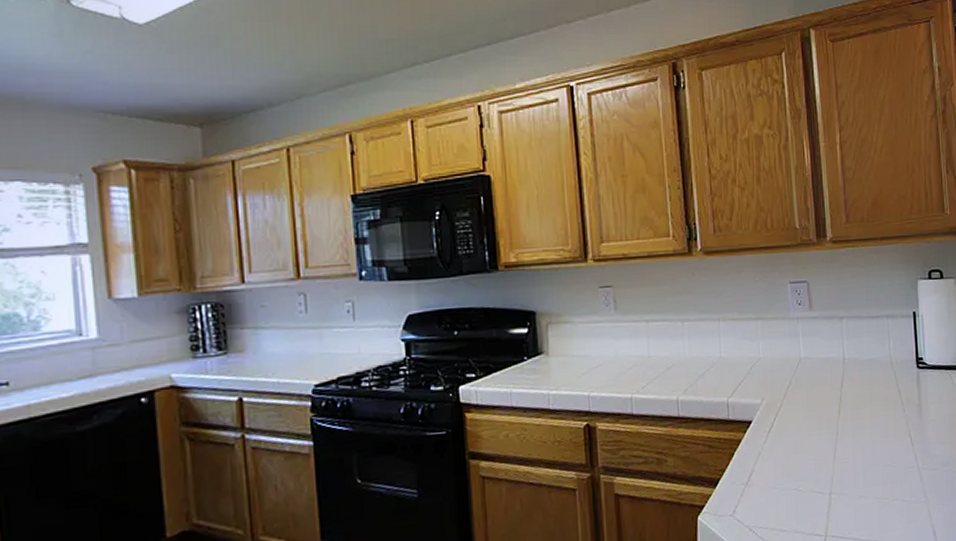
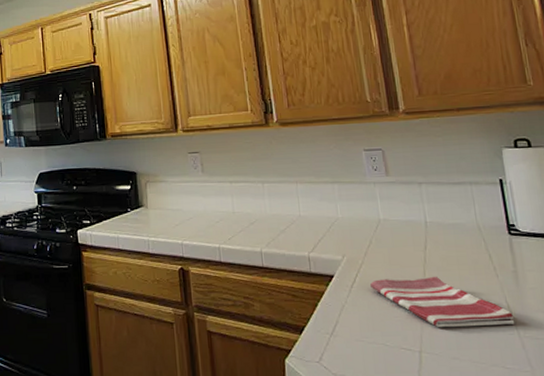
dish towel: none [787,414,916,468] -> present [370,276,515,328]

